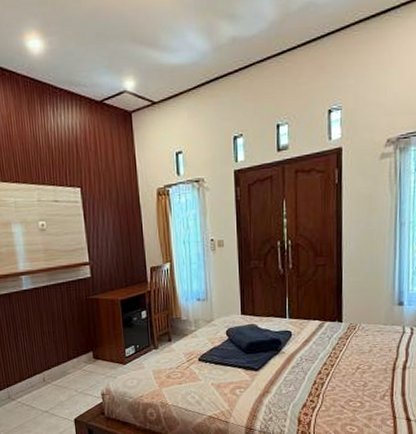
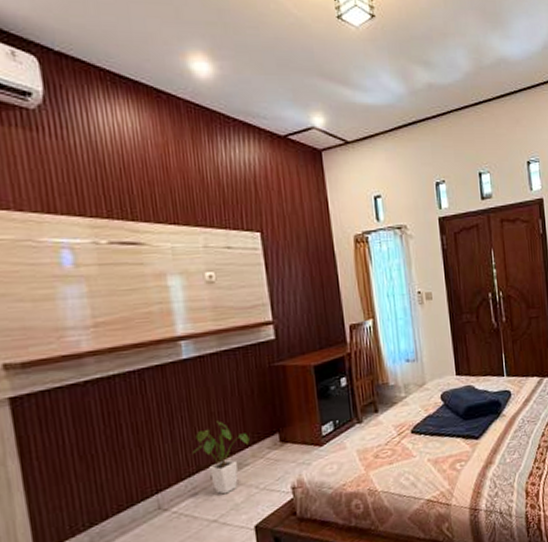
house plant: none [30,338,71,393] -> present [192,421,250,494]

